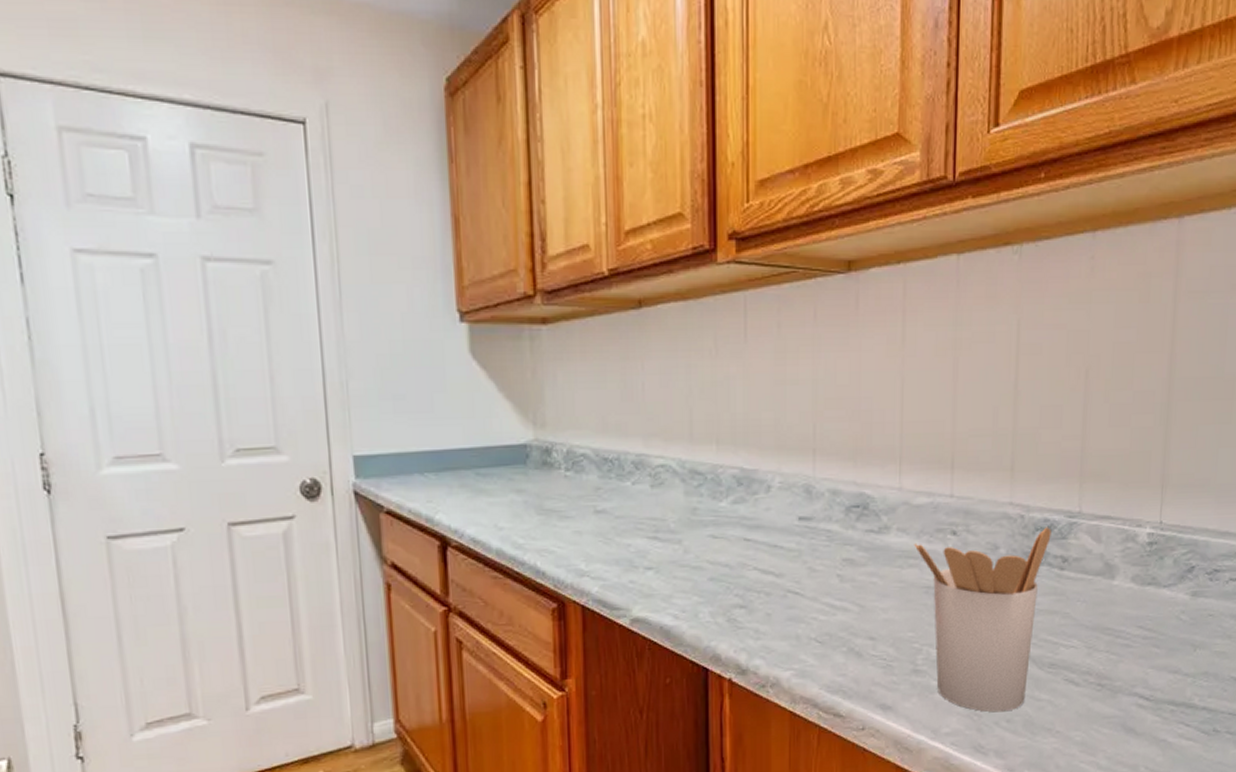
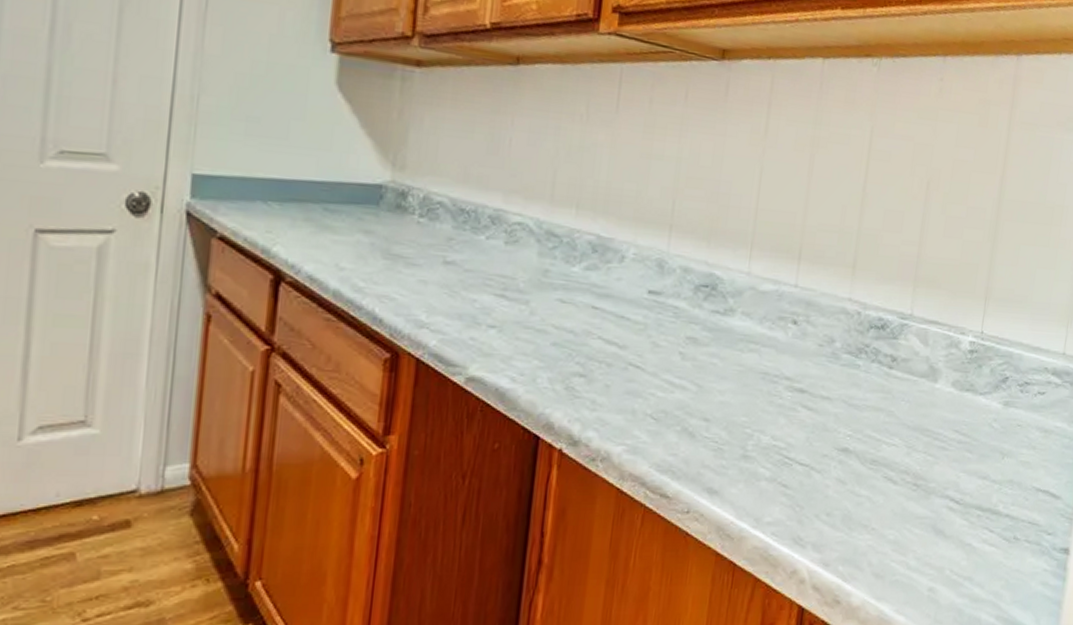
utensil holder: present [914,527,1051,712] -> none [756,325,884,505]

